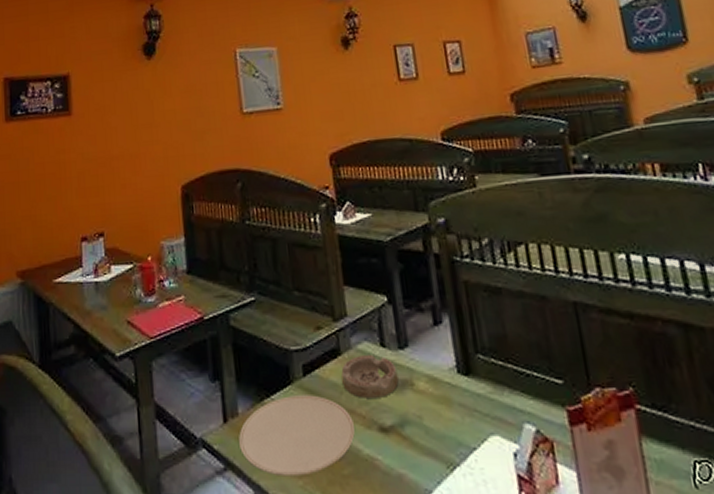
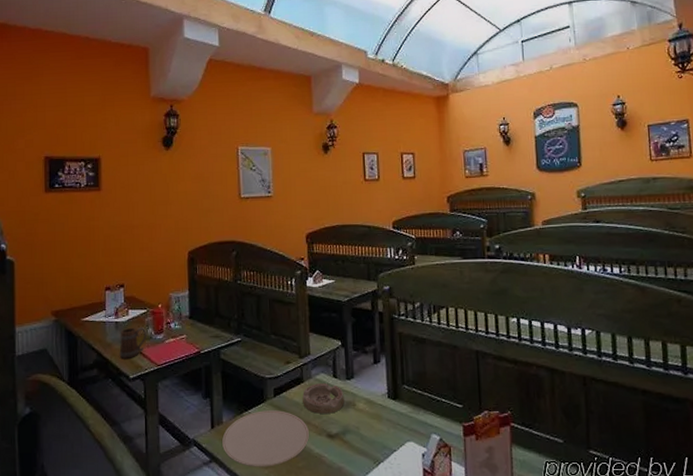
beer mug: none [101,287,135,331] -> present [119,327,147,359]

